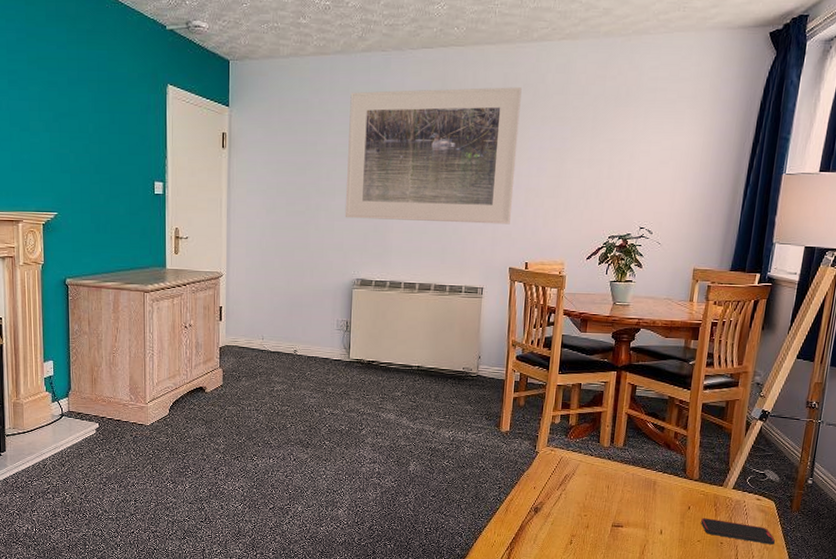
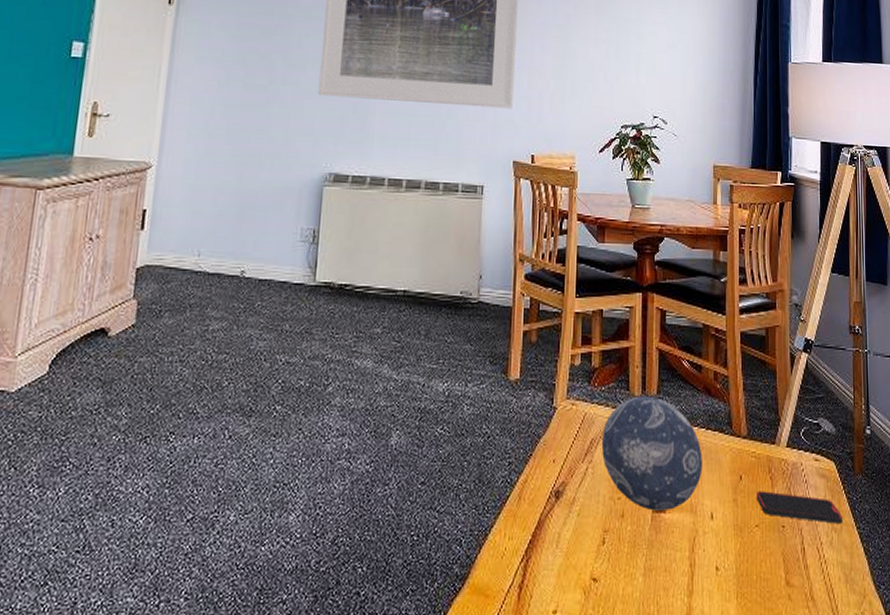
decorative ball: none [574,447,658,526] -> present [602,396,703,511]

